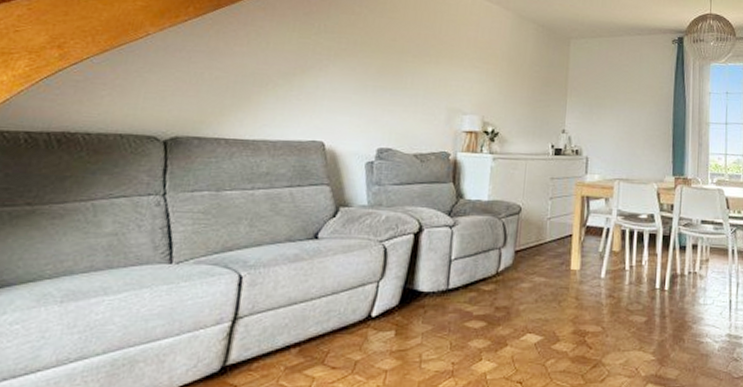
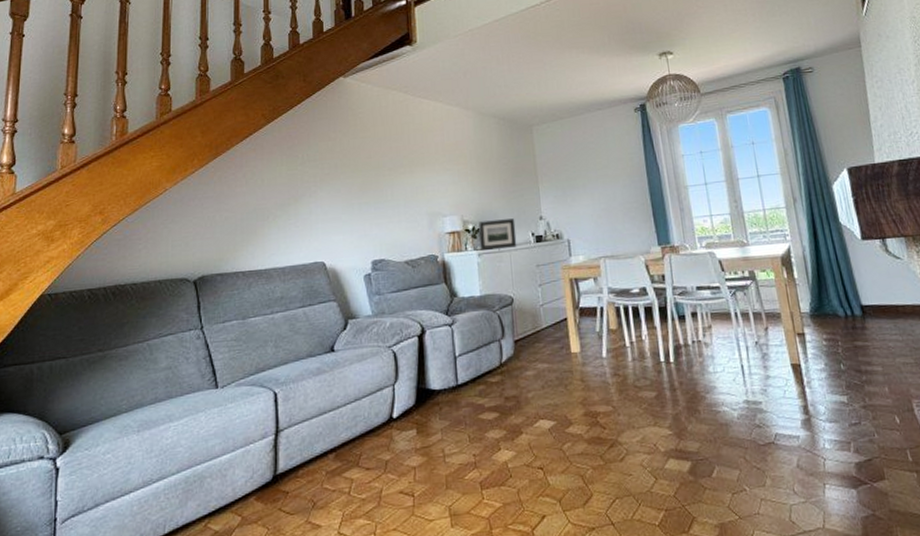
picture frame: none [496,125,537,157] -> present [478,218,517,252]

